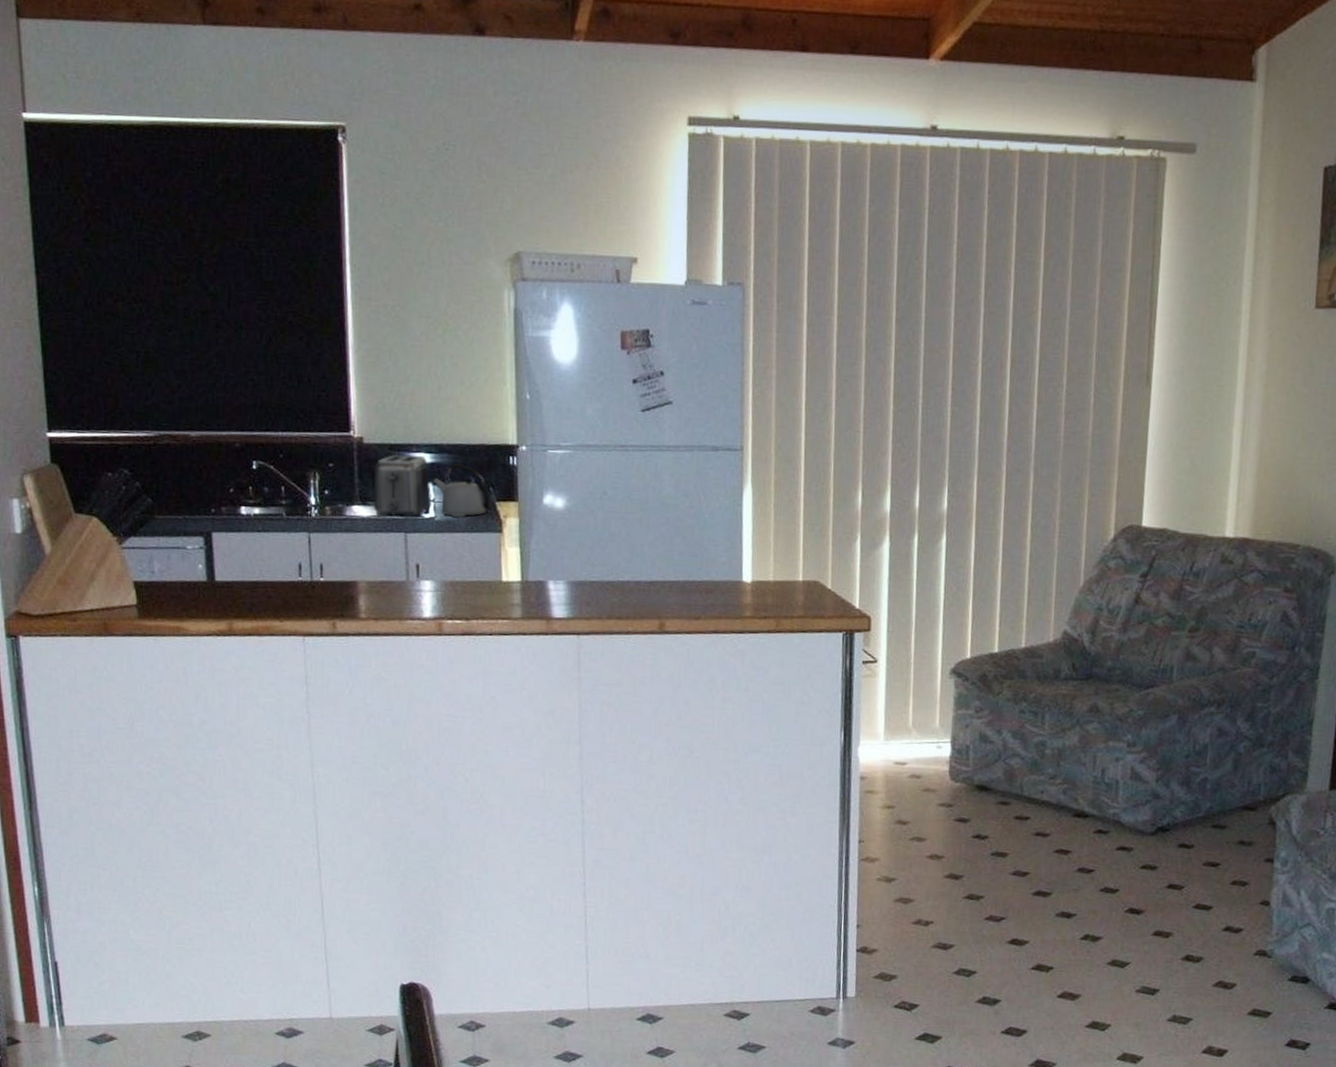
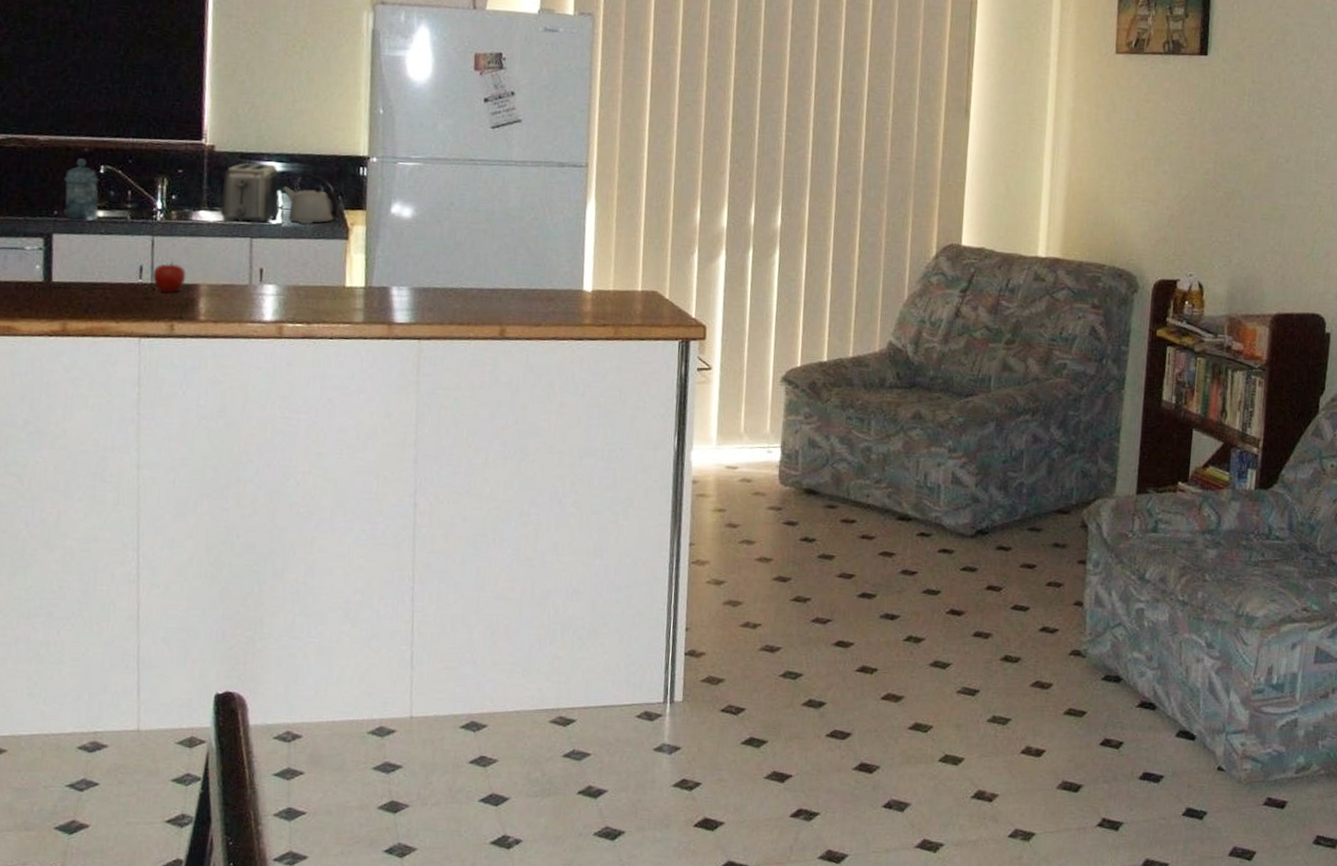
canister: none [218,453,254,519] -> present [64,157,99,221]
fruit: none [312,559,344,592] -> present [152,262,186,294]

